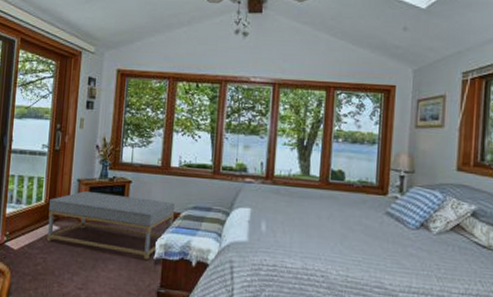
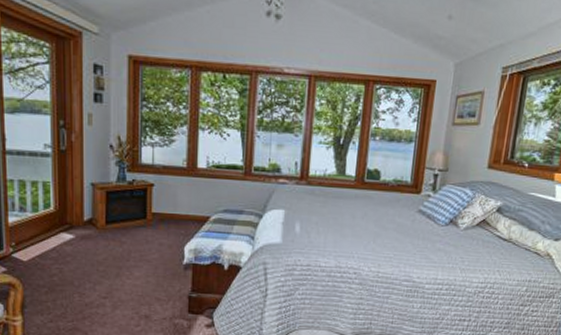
coffee table: present [46,190,175,260] -> none [60,195,203,265]

